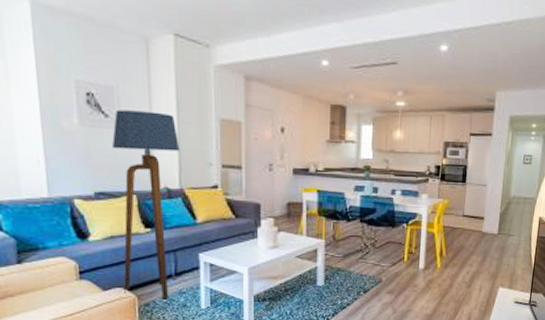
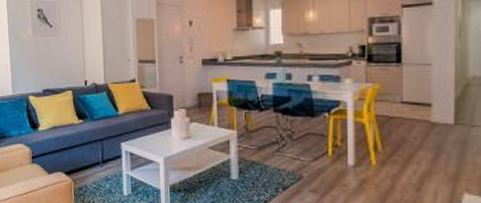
floor lamp: present [112,109,181,300] -> none [55,18,105,185]

